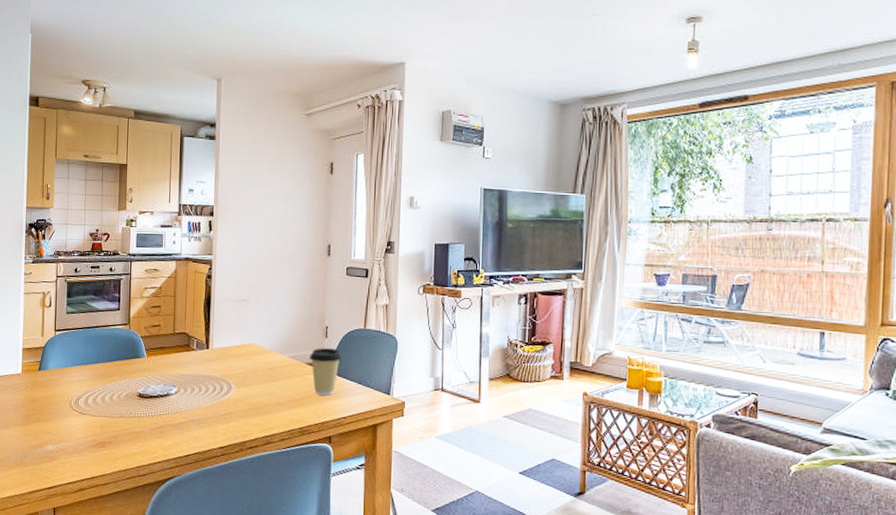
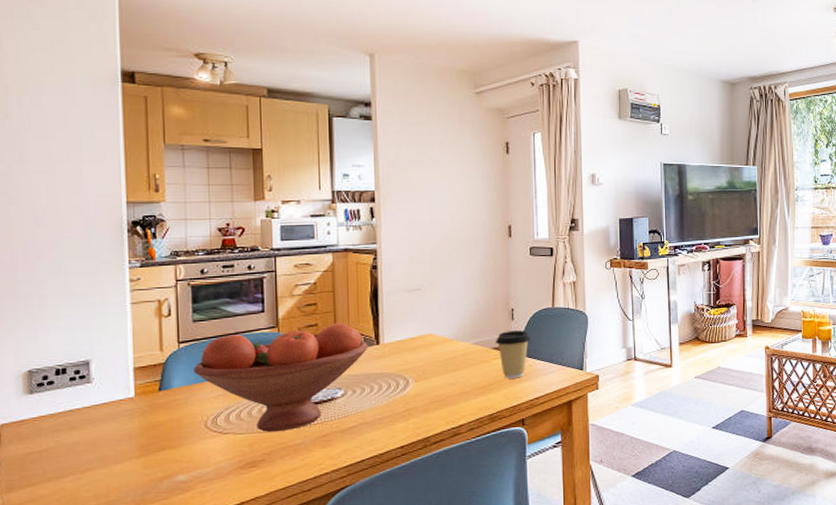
fruit bowl: none [64,325,200,418] -> present [194,323,368,432]

